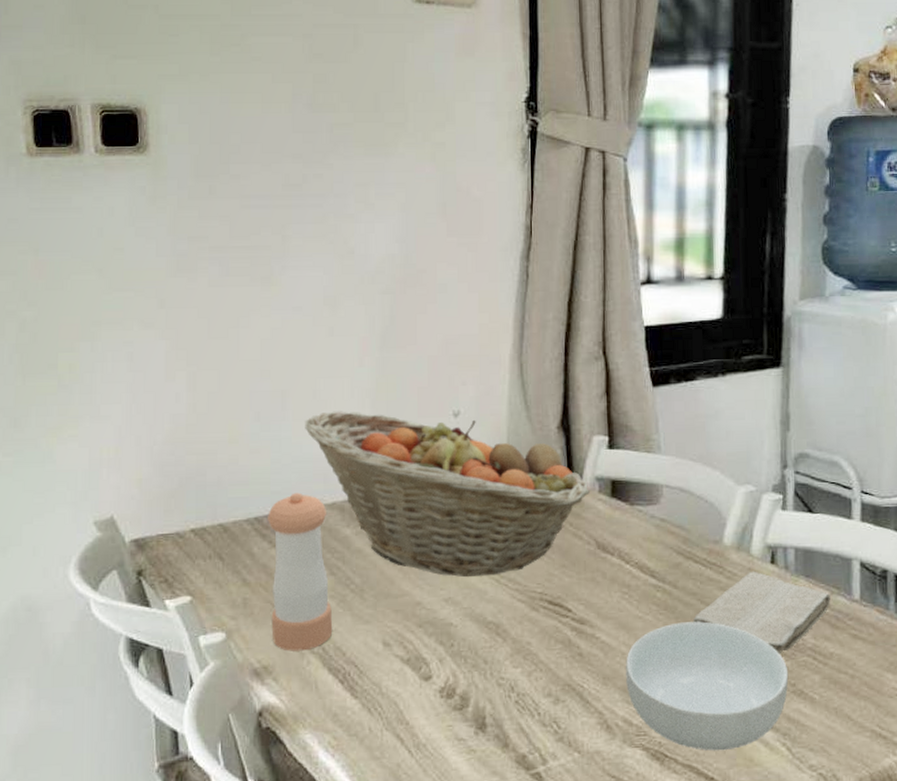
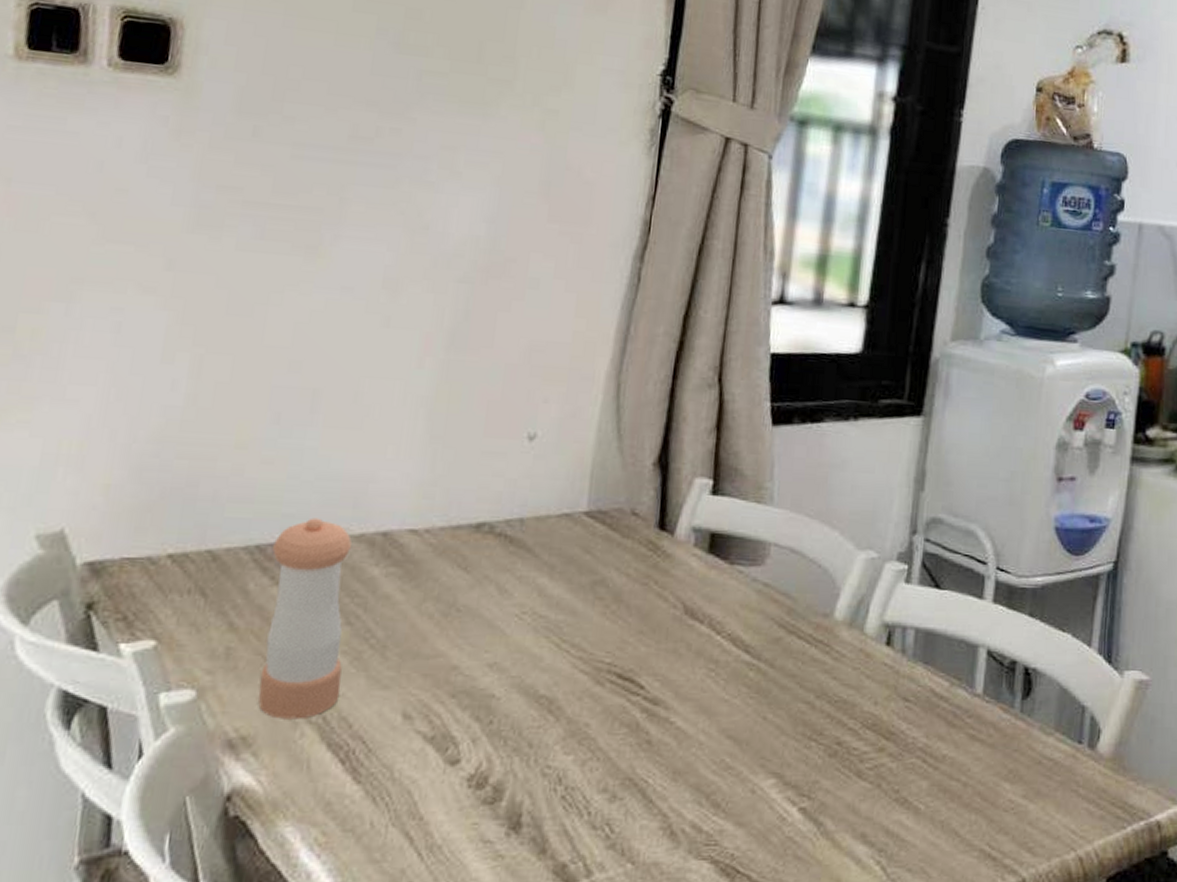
fruit basket: present [305,411,590,578] -> none [337,420,683,639]
cereal bowl: present [626,621,789,751] -> none [700,709,893,868]
washcloth: present [693,571,830,655] -> none [788,652,950,754]

